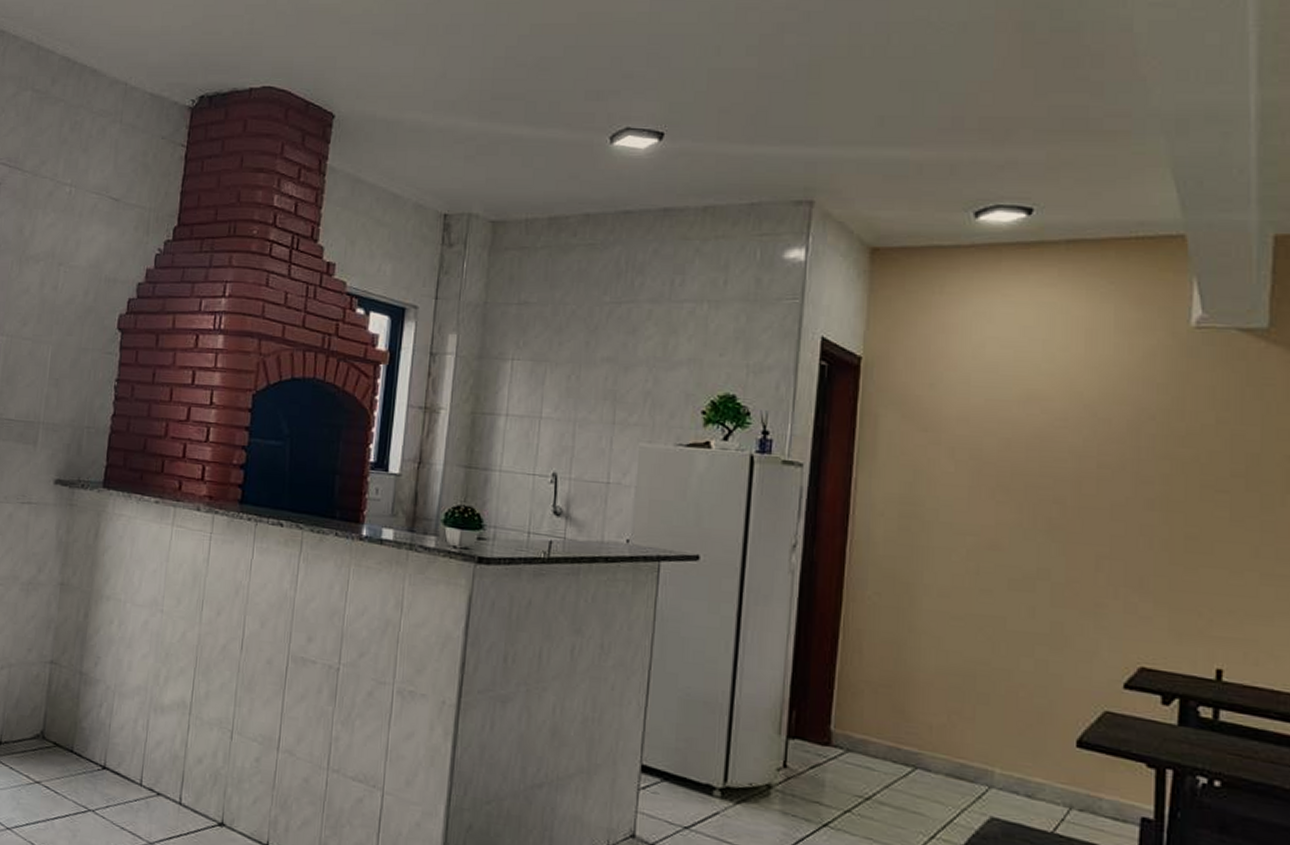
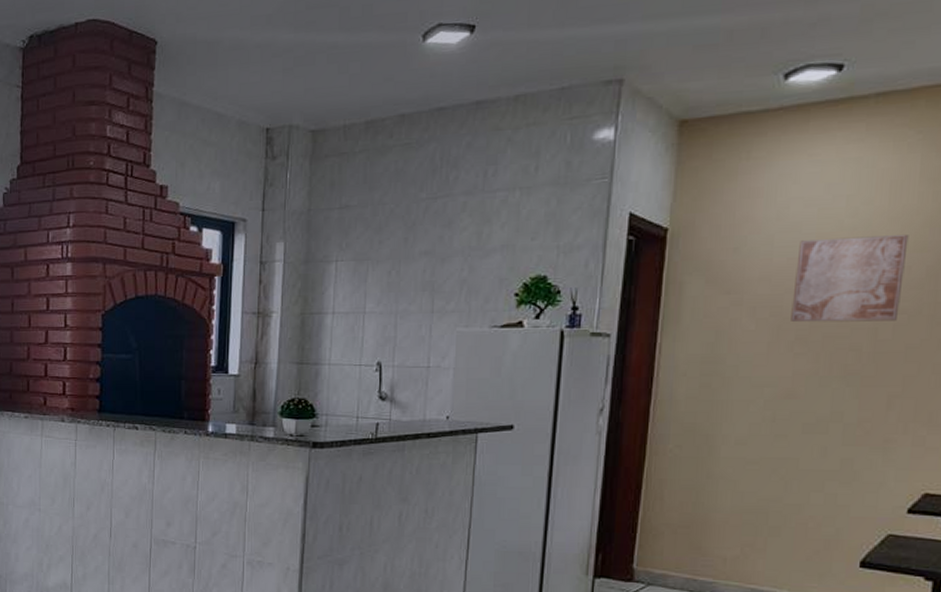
wall art: none [991,382,1107,475] -> present [791,235,909,323]

